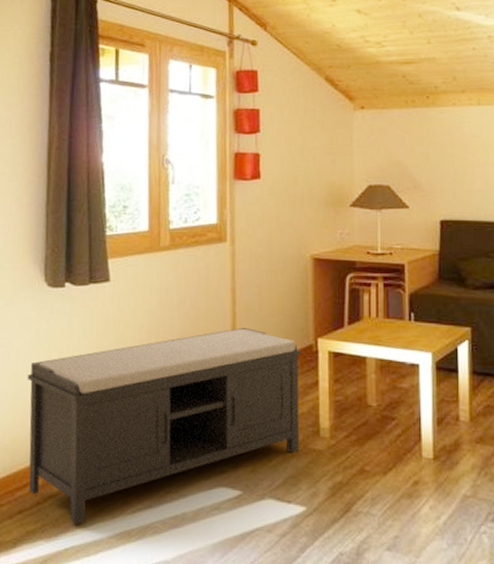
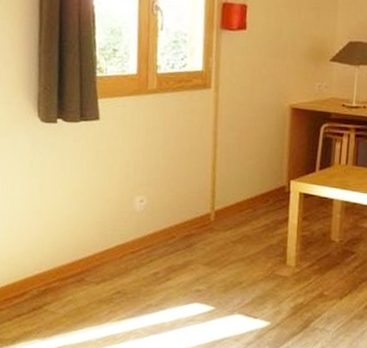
bench: present [27,328,302,524] -> none [22,168,275,328]

